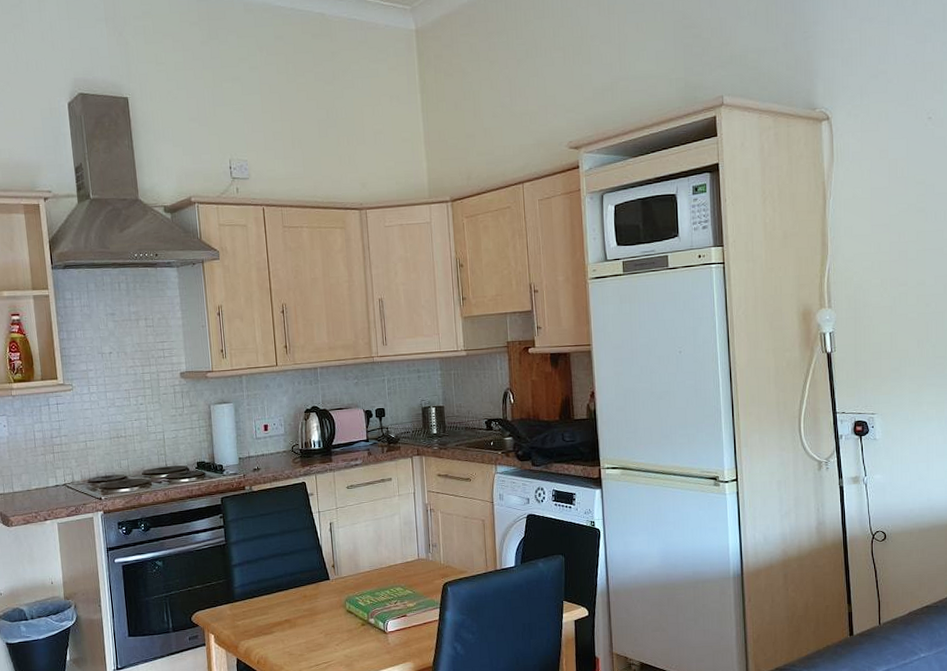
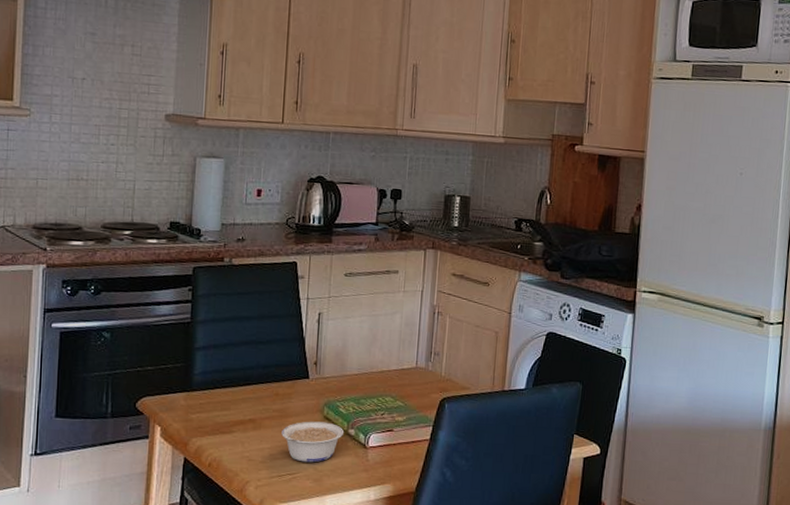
legume: none [313,615,366,651] -> present [281,421,345,463]

